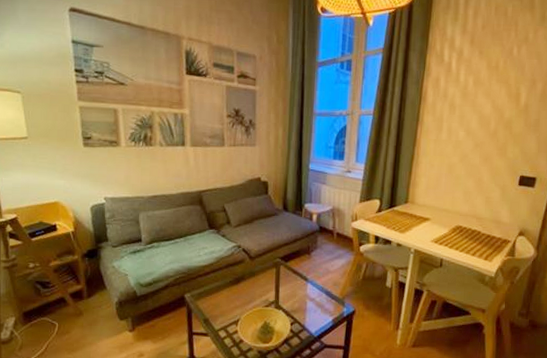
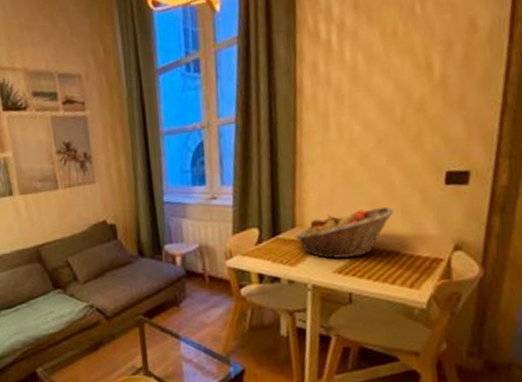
fruit basket: none [406,196,481,232] -> present [295,206,395,259]

